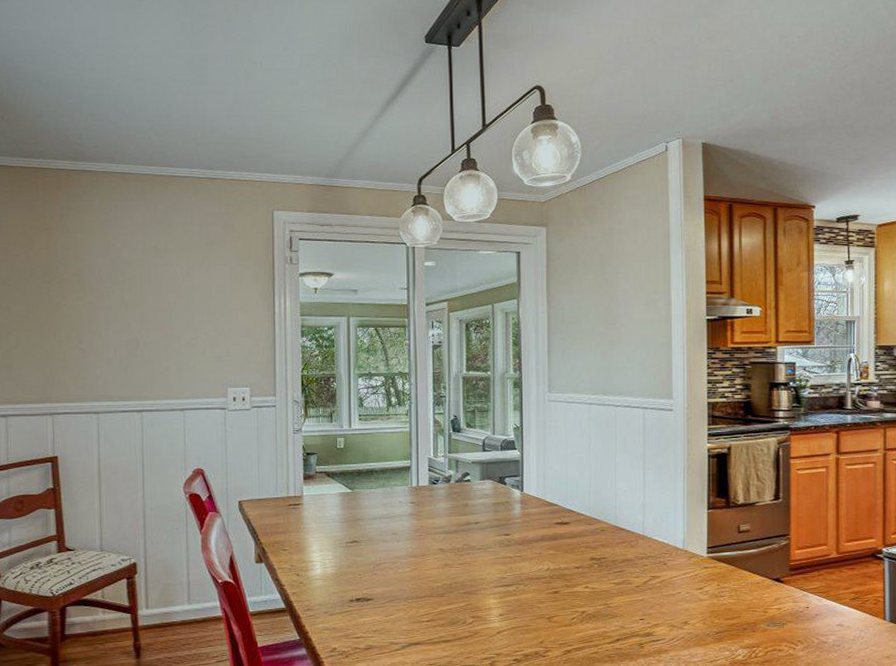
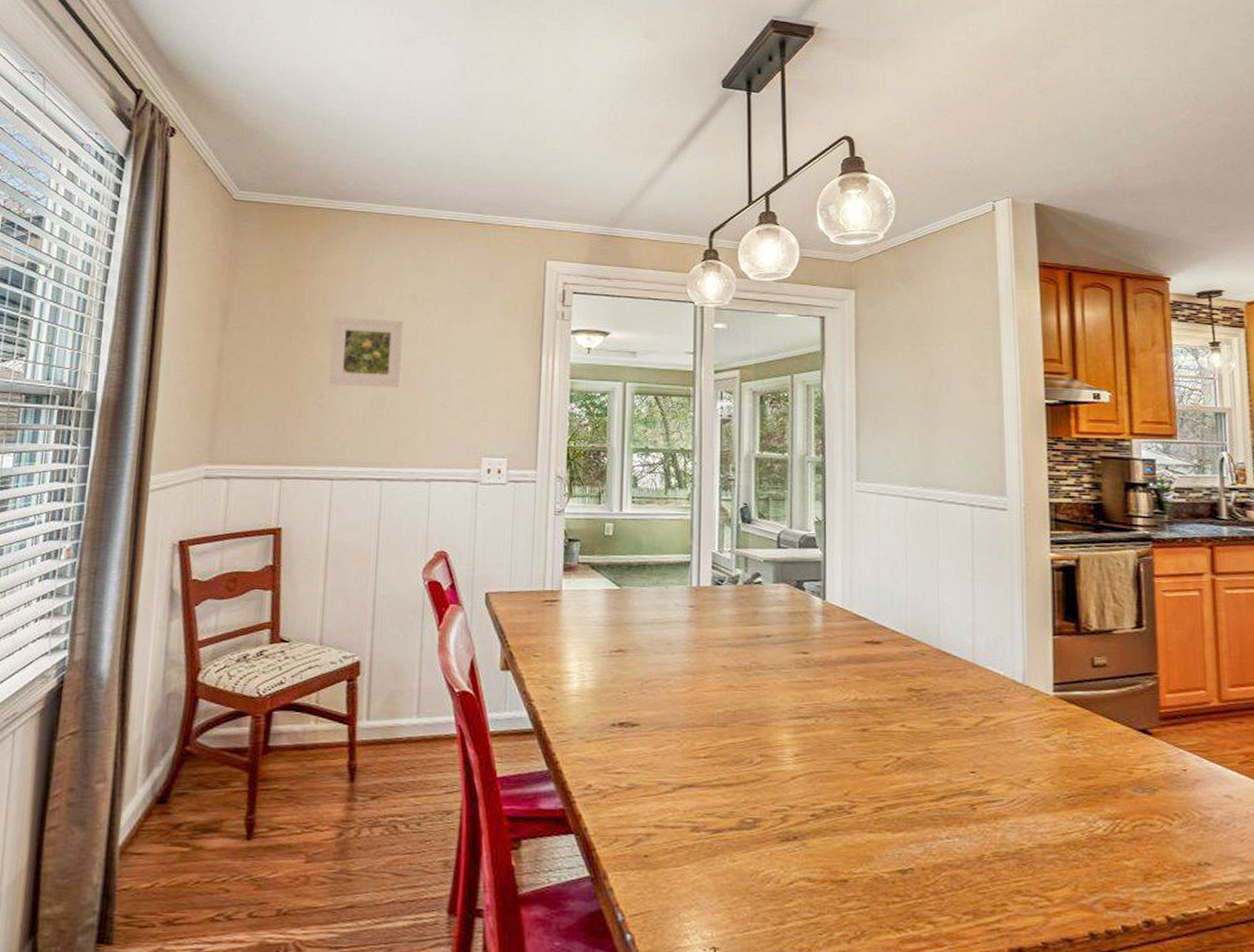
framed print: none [85,269,152,331] -> present [328,317,405,388]

